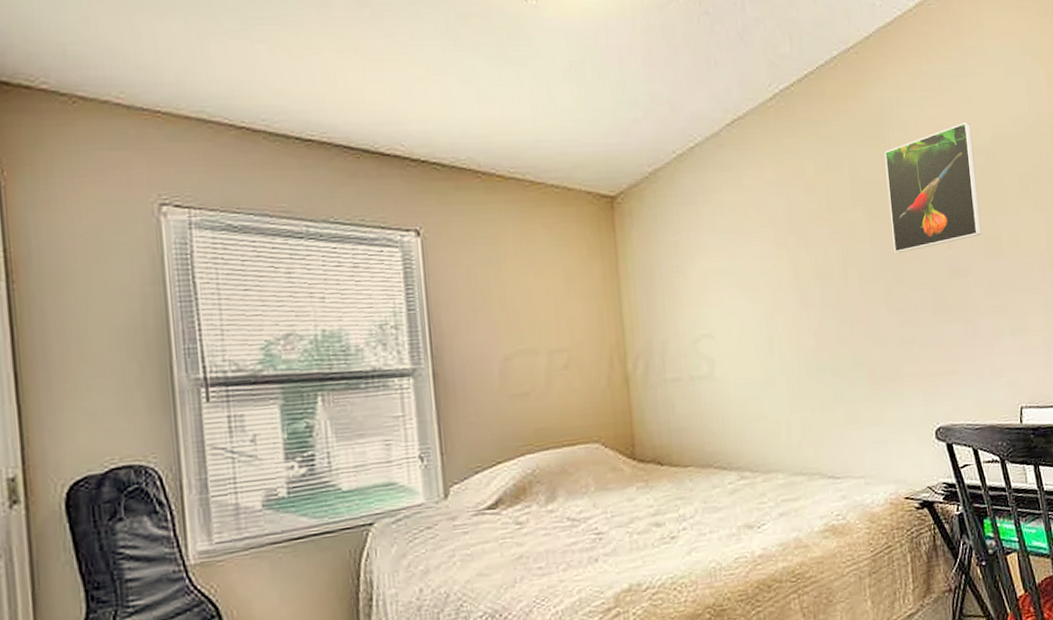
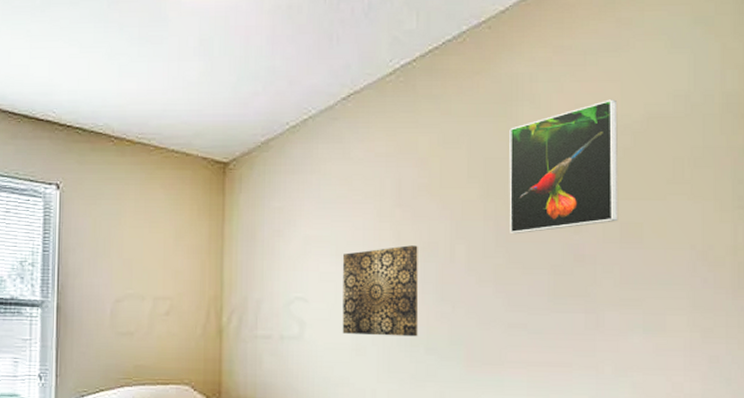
wall art: none [745,271,824,367] -> present [342,245,419,337]

